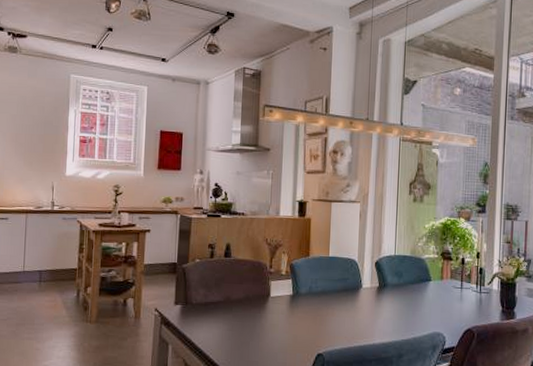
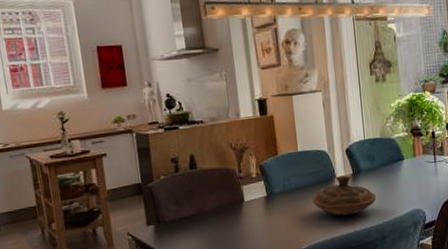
decorative bowl: none [335,286,399,327] -> present [312,175,377,216]

